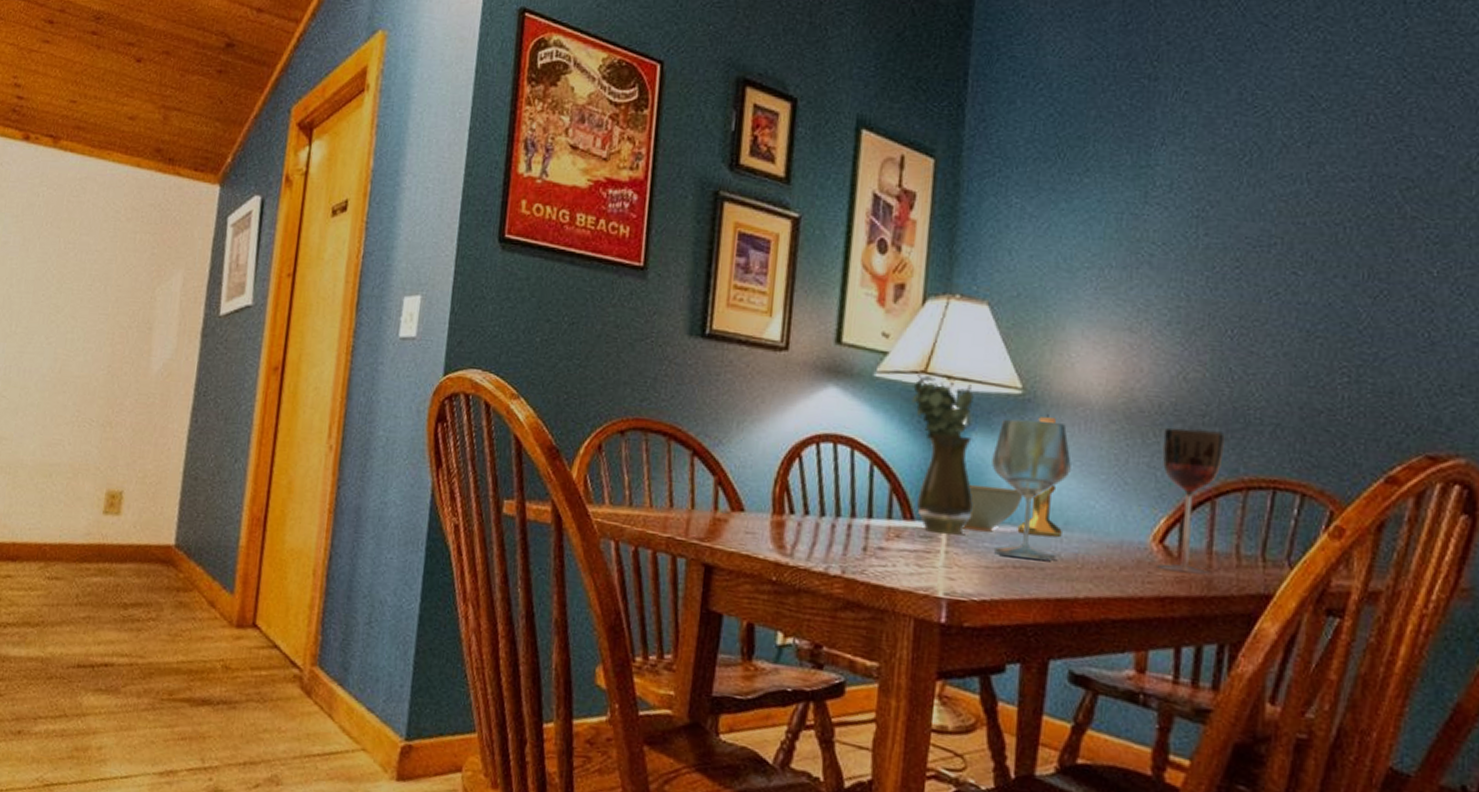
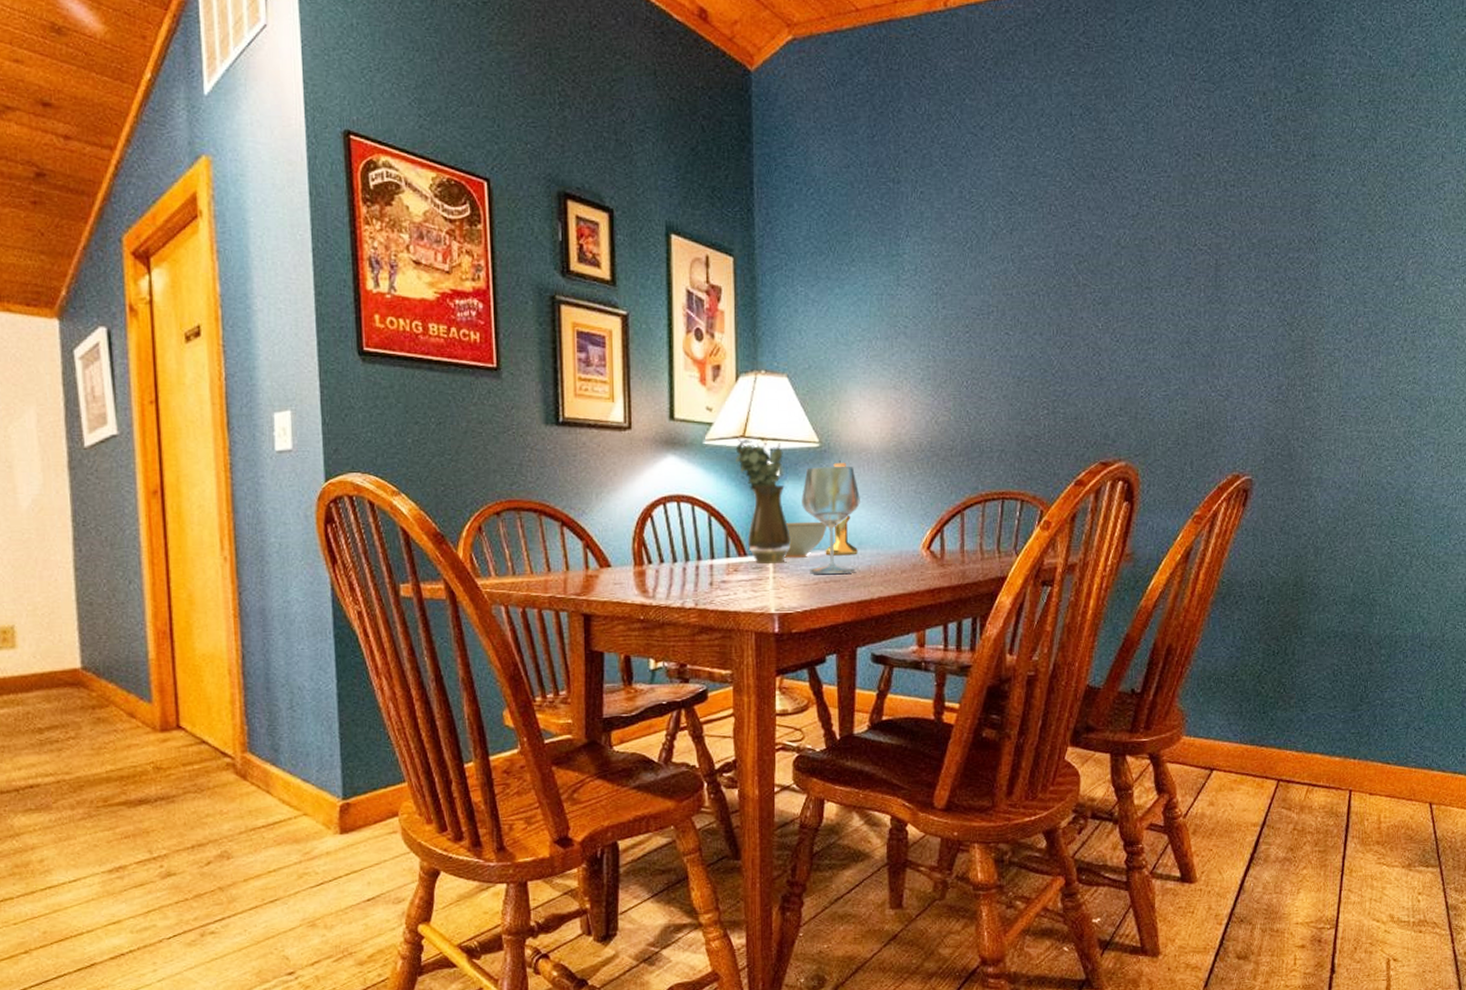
wineglass: present [1155,428,1225,576] -> none [923,460,967,569]

